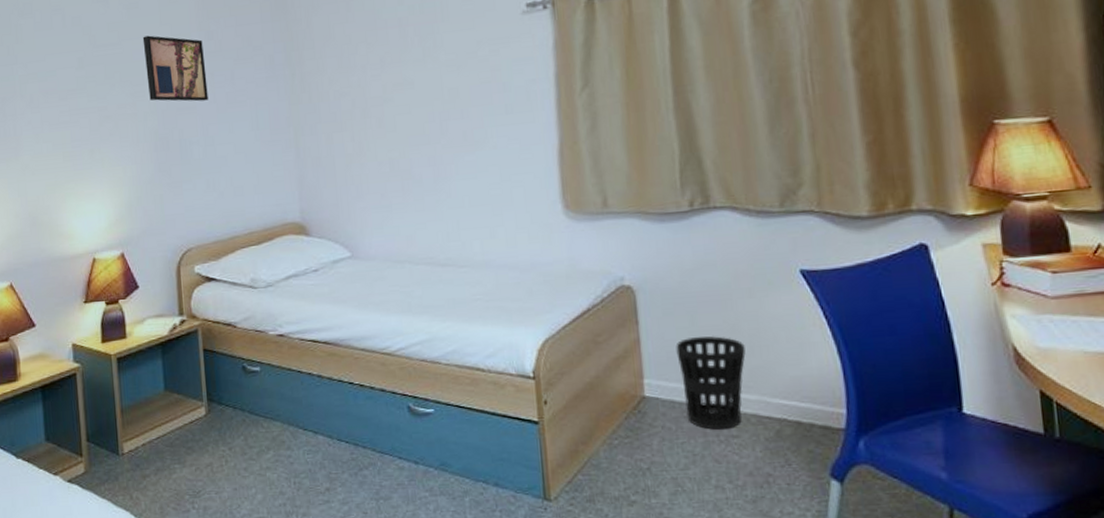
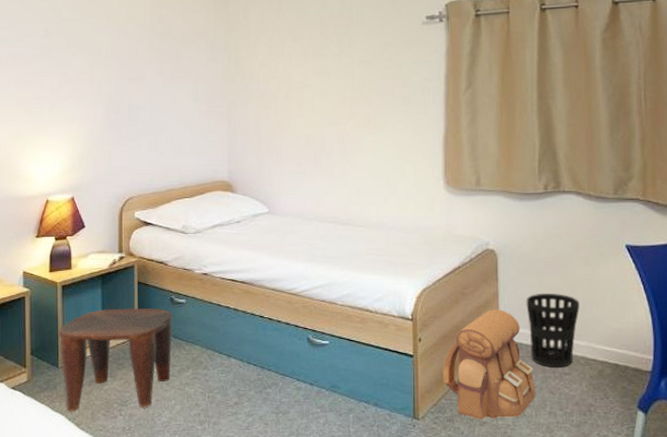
stool: none [116,379,248,506] -> present [58,308,173,411]
wall art: present [142,35,208,102] -> none [102,14,156,74]
backpack: none [576,360,696,499] -> present [442,309,535,420]

